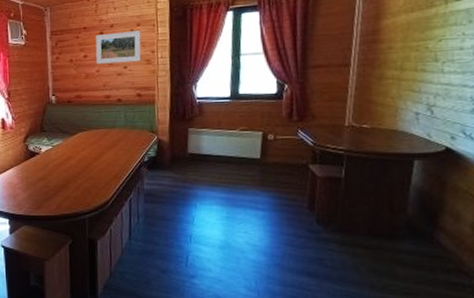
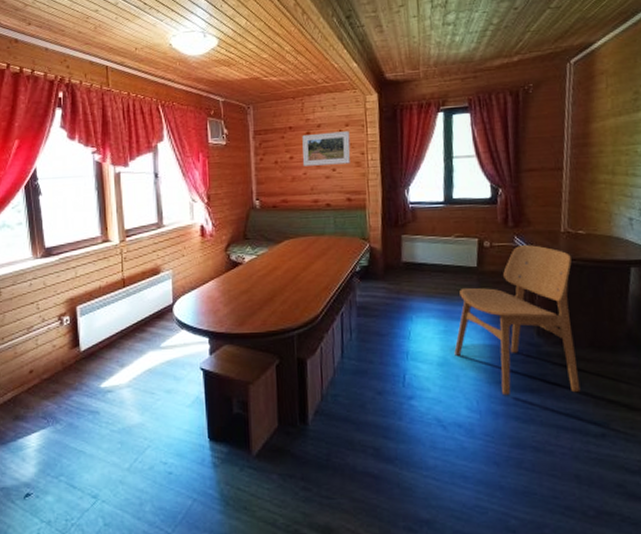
dining chair: none [235,138,357,277] -> present [454,245,581,396]

